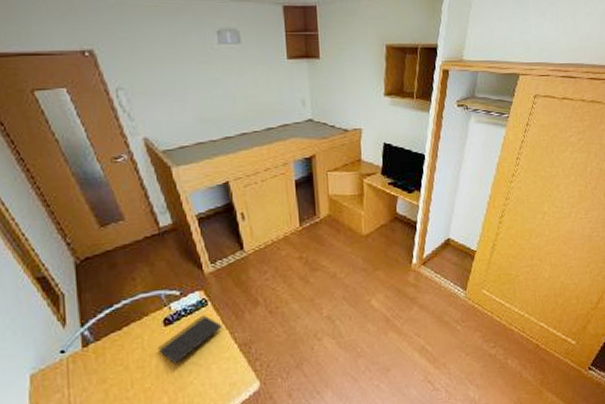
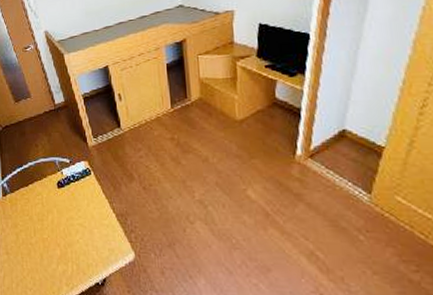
notepad: present [157,315,224,365] -> none [52,183,104,223]

